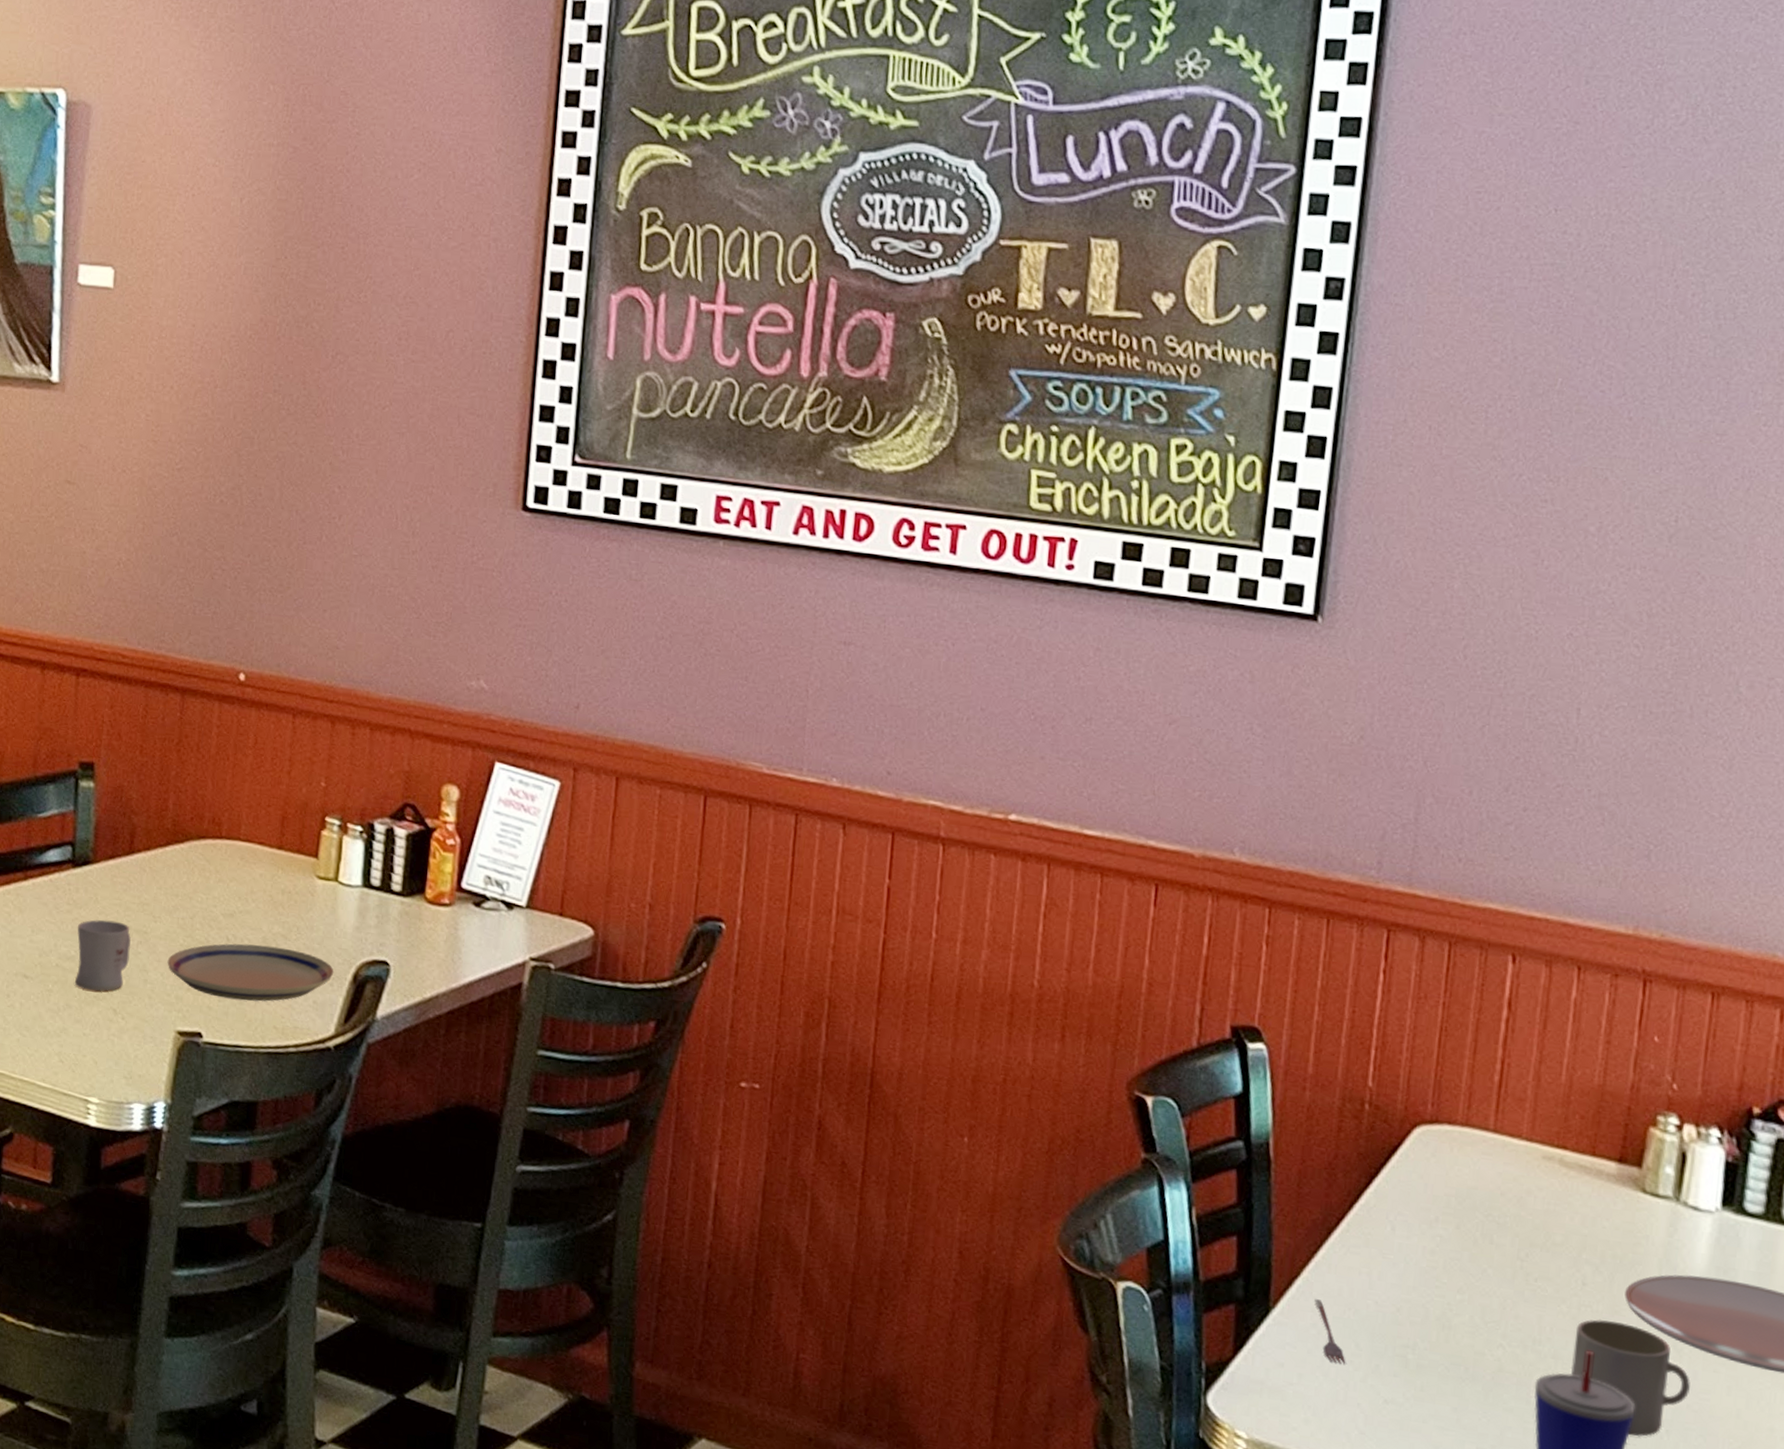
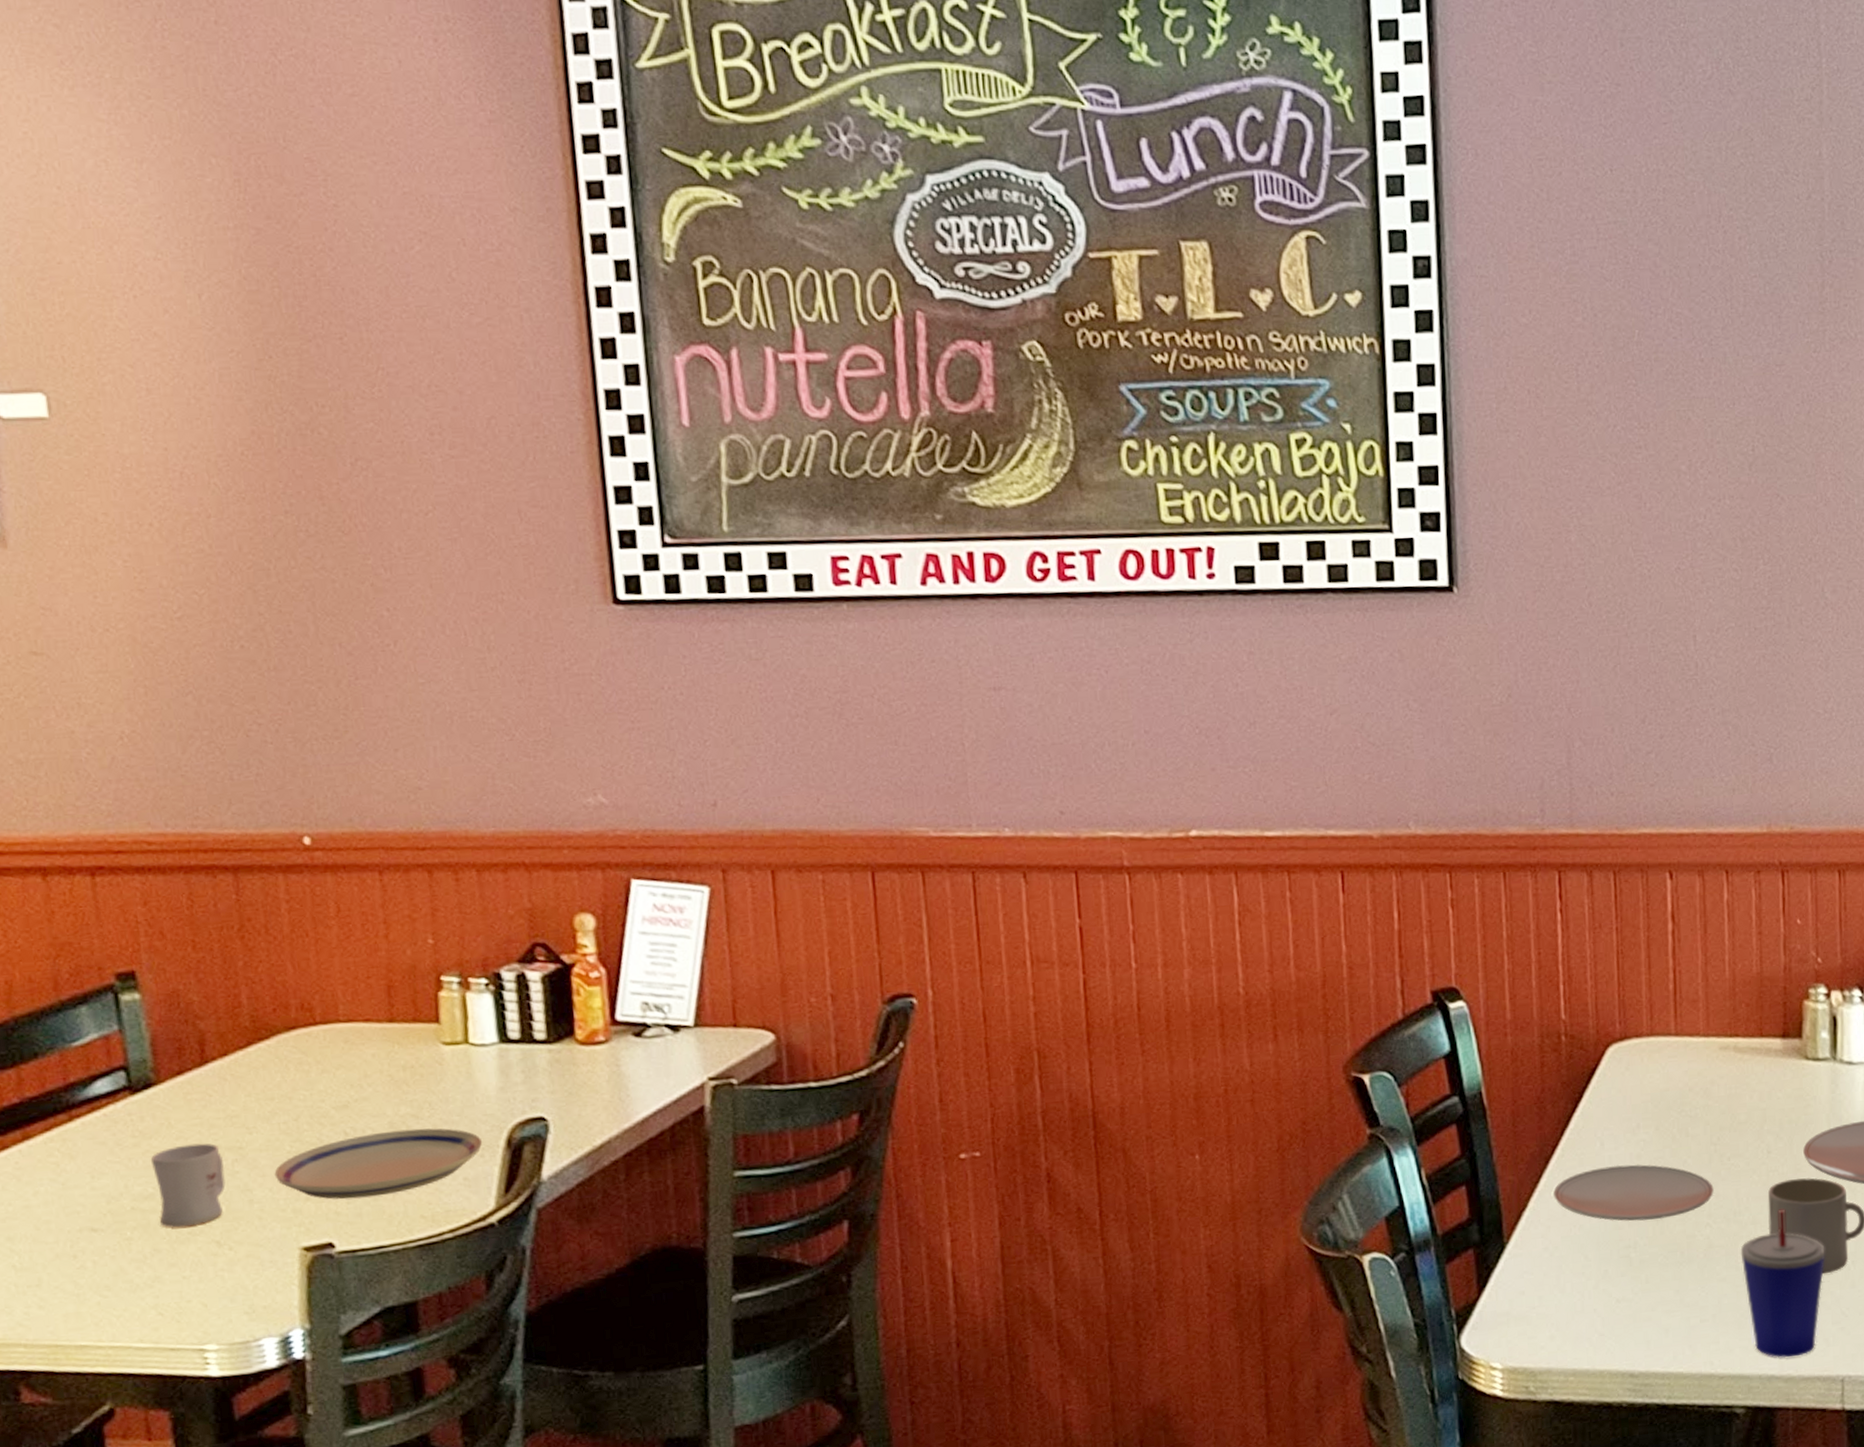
fork: present [1314,1299,1346,1366] -> none [1543,1224,1579,1280]
plate: none [1331,1253,1514,1327] -> present [1553,1164,1714,1221]

